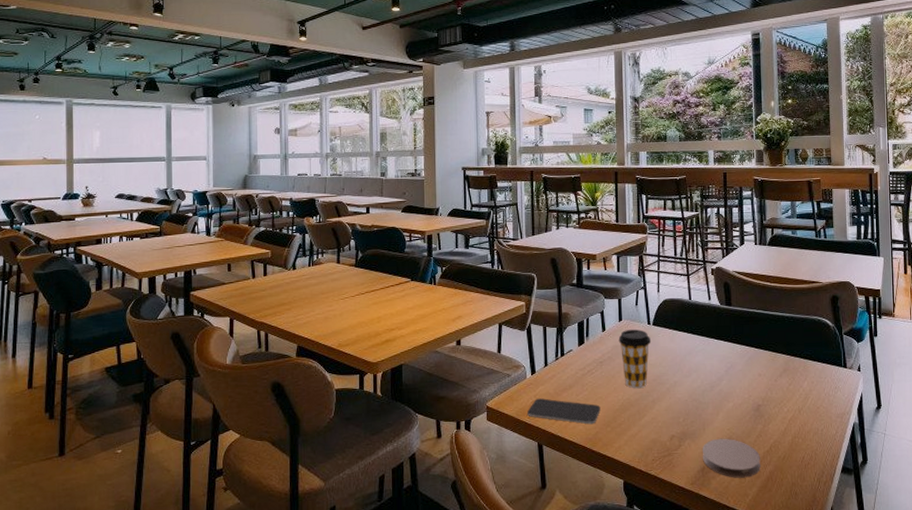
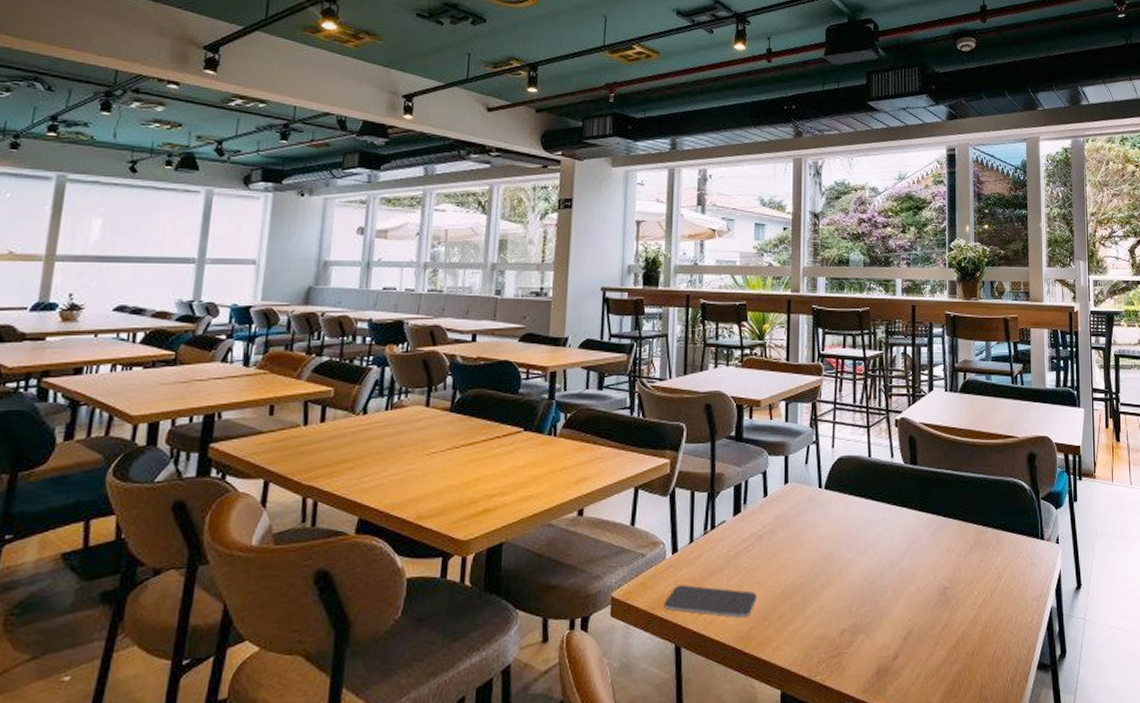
coffee cup: present [618,329,652,388] -> none [782,493,823,569]
coaster: present [702,438,760,478] -> none [877,630,946,682]

